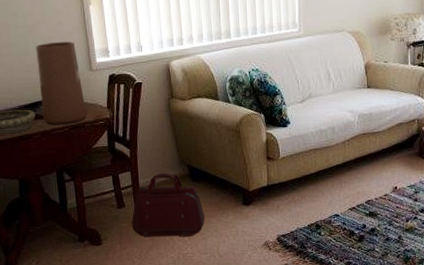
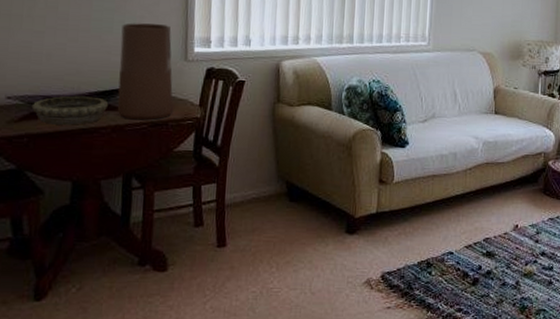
handbag: present [132,173,205,238] -> none [209,189,299,268]

